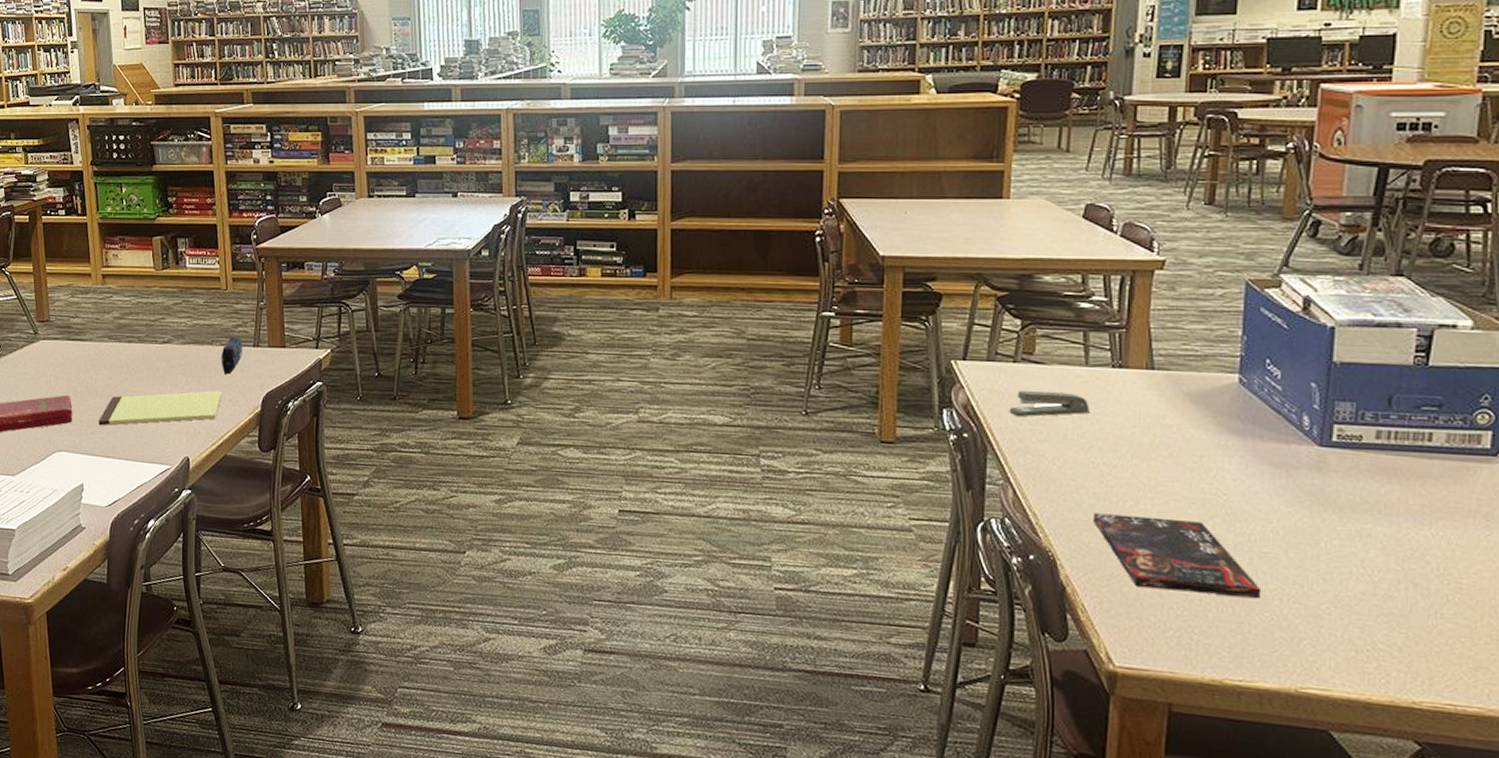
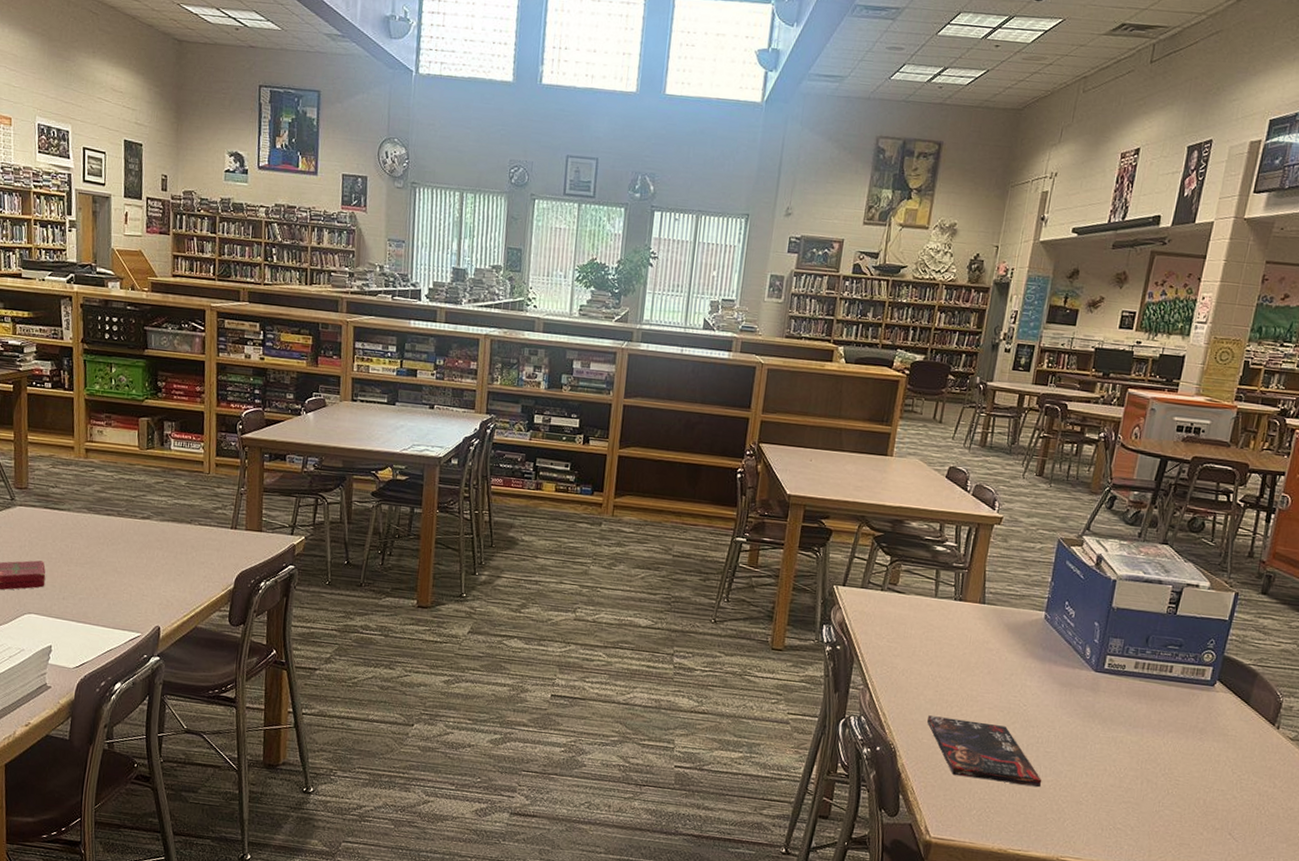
notepad: present [98,391,223,426] -> none [71,564,198,593]
pencil case: present [221,336,242,375] -> none [198,517,221,553]
stapler: present [1009,391,1090,417] -> none [873,614,934,636]

